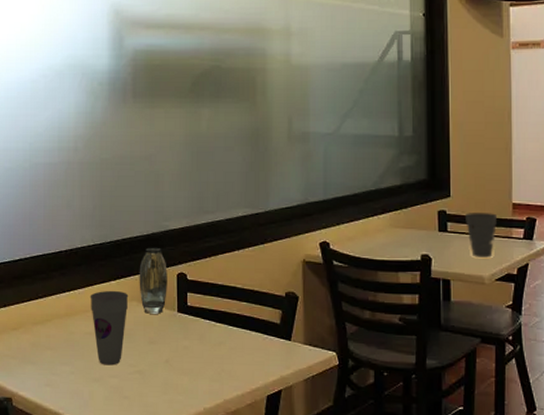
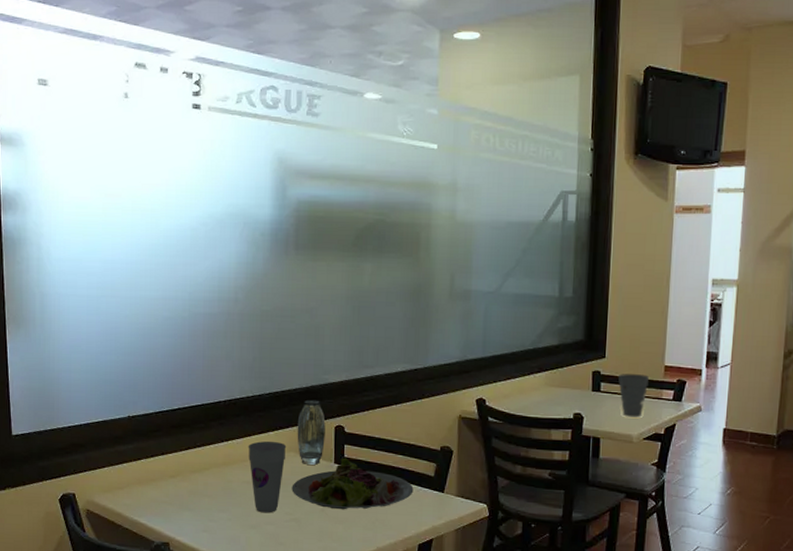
salad plate: none [135,306,259,361] -> present [291,458,414,510]

